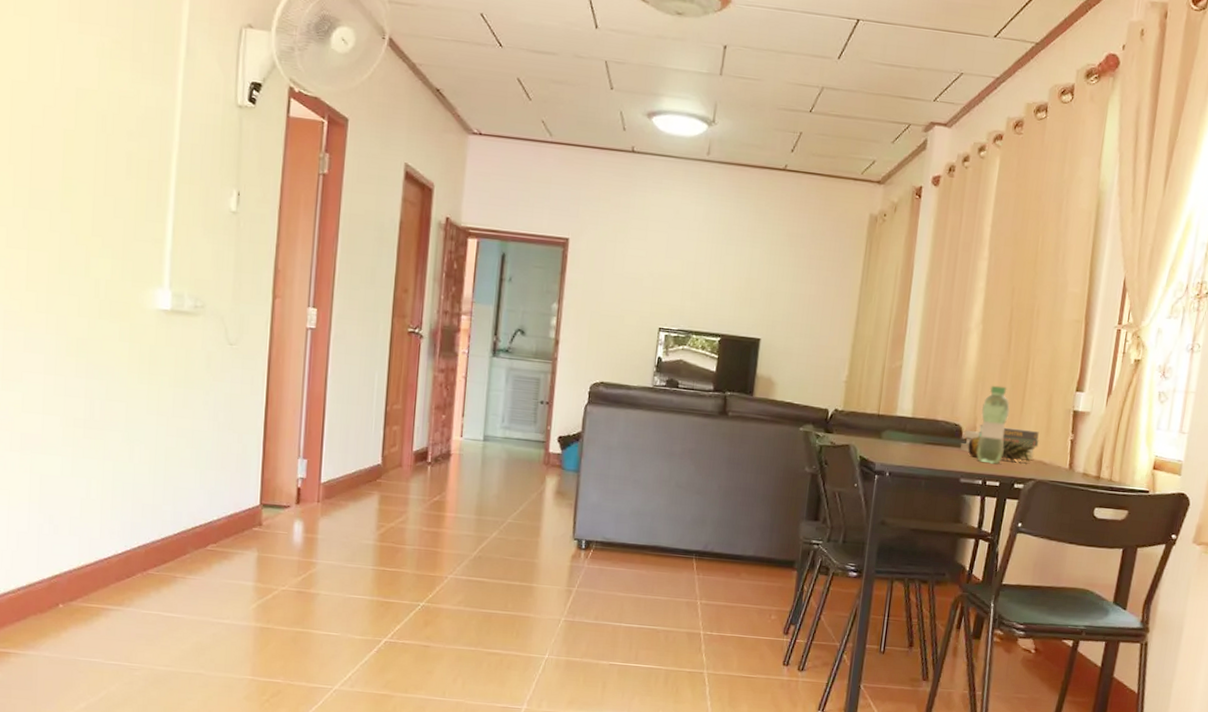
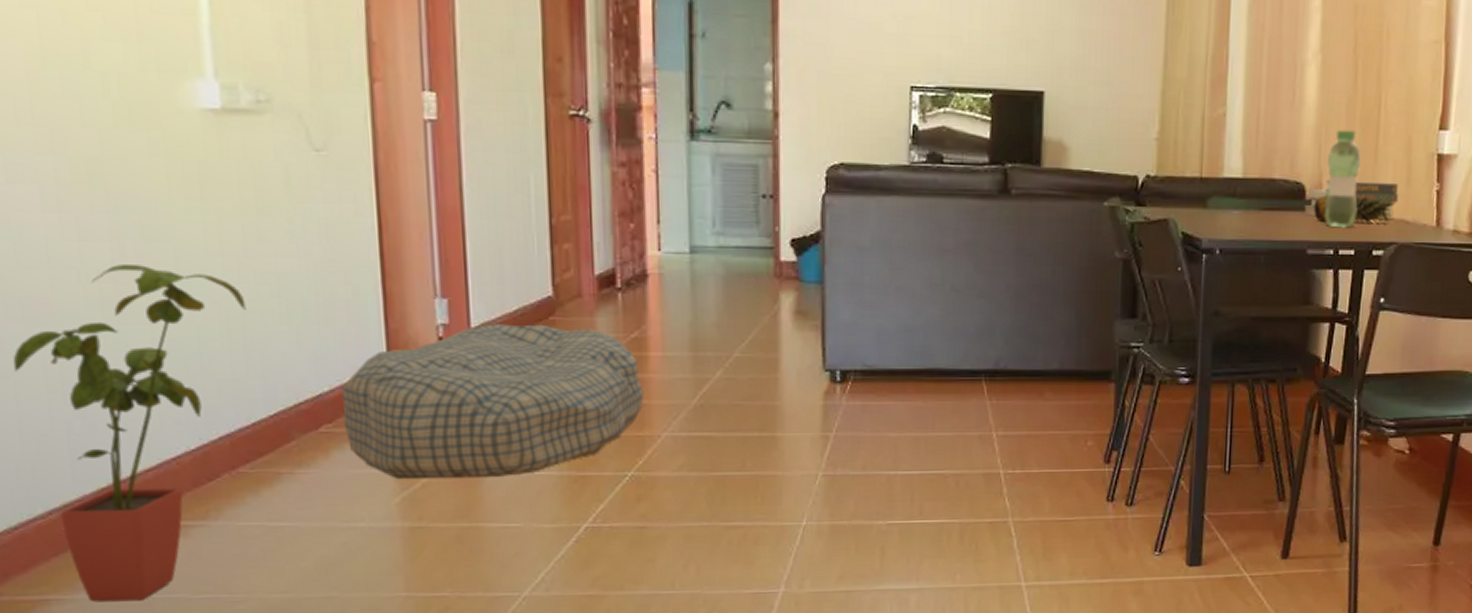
house plant: none [10,415,169,661] -> present [12,265,246,603]
dog bed: none [224,481,439,597] -> present [341,324,644,480]

